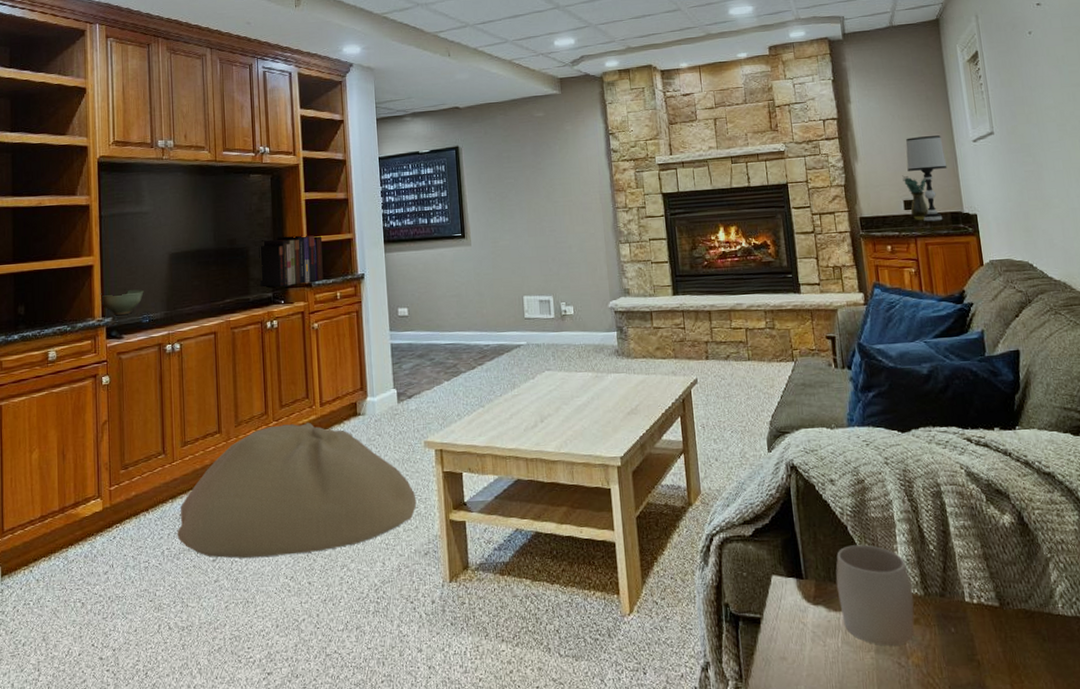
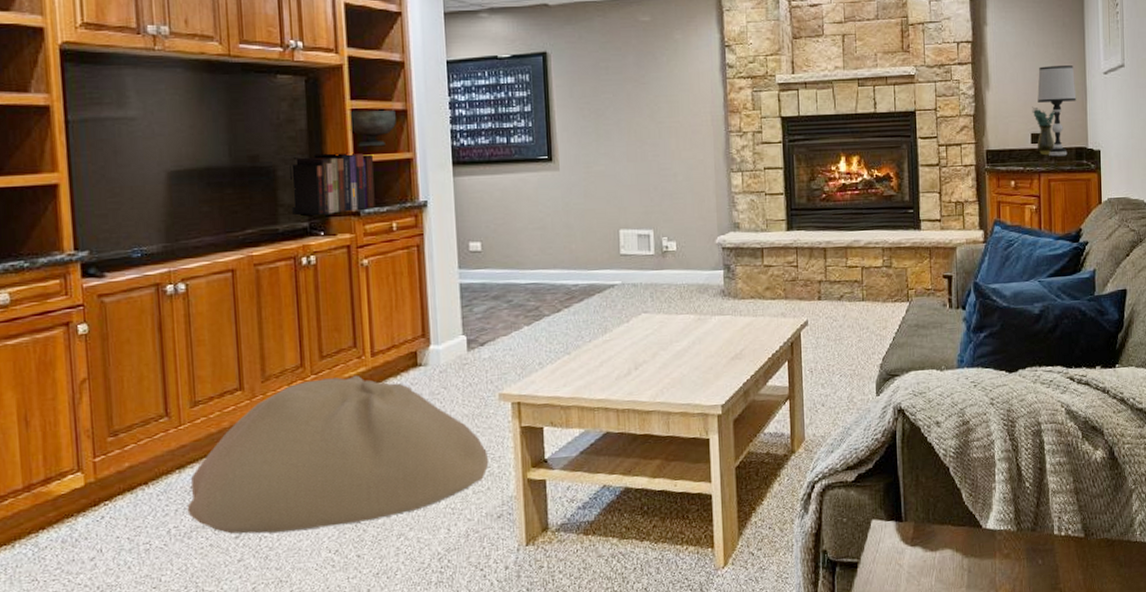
bowl: present [100,289,144,315] -> none [70,216,133,248]
decorative bowl: none [304,199,340,231] -> present [349,110,396,148]
mug: present [835,544,915,646] -> none [934,485,1007,581]

